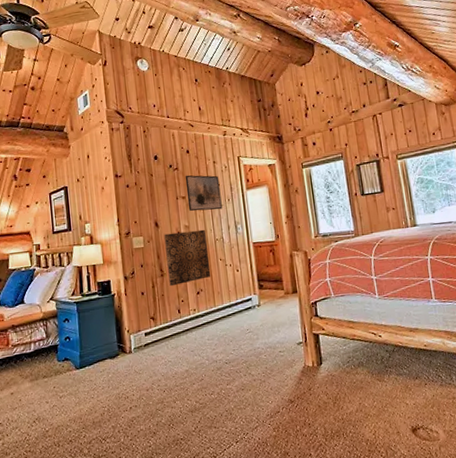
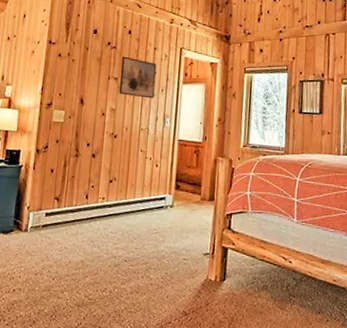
wall art: present [164,229,211,287] -> none [82,112,132,169]

